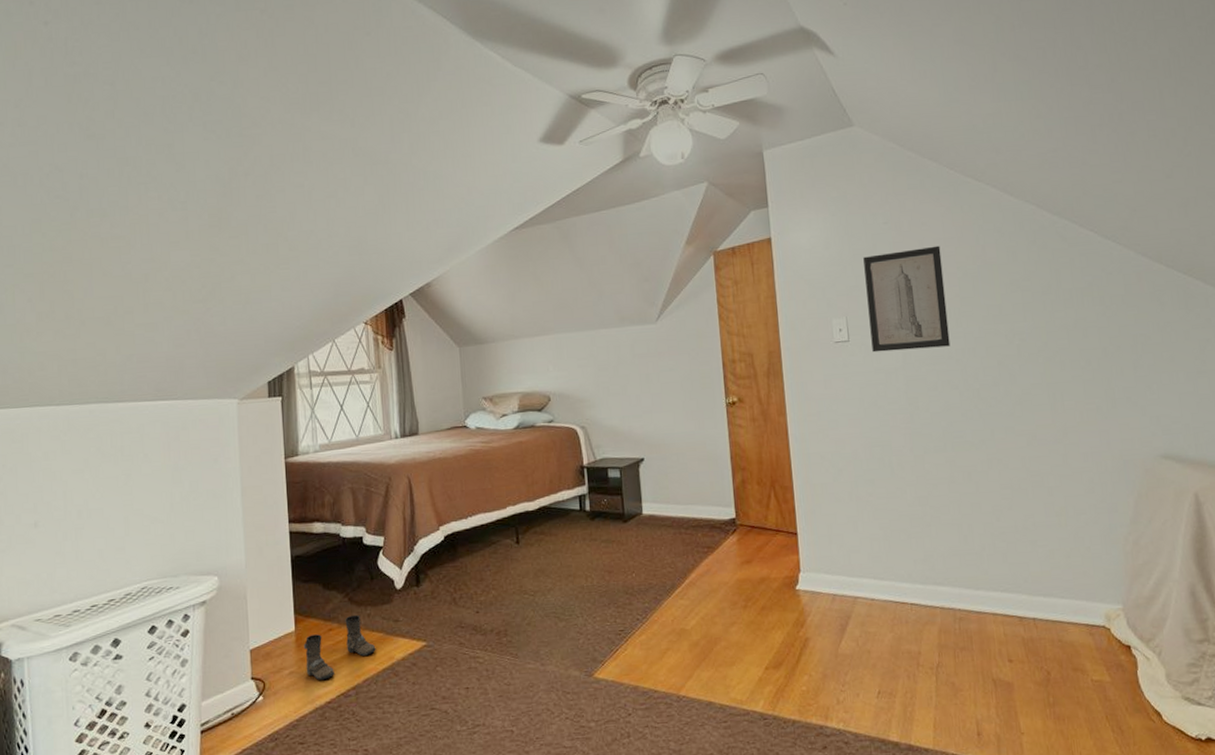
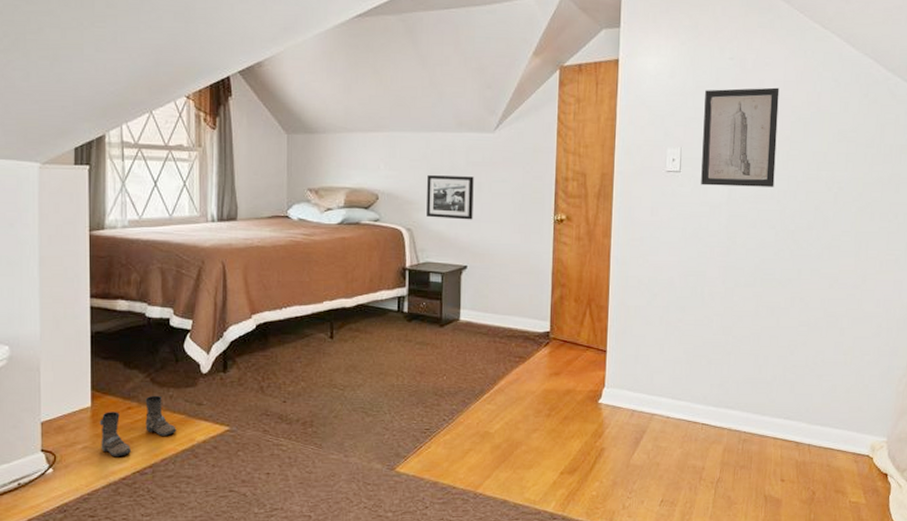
picture frame: none [596,369,645,414] -> present [427,175,474,220]

